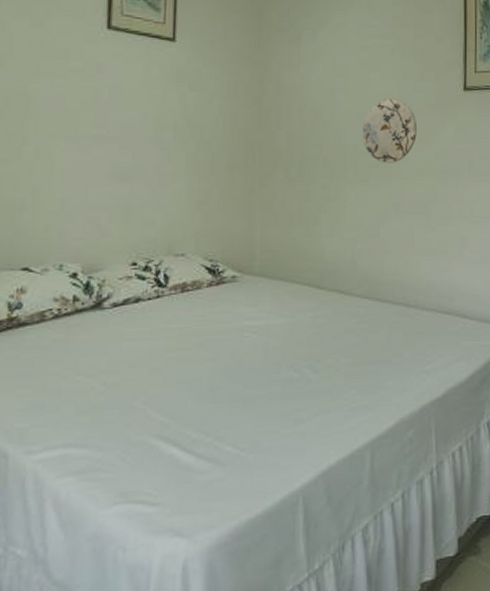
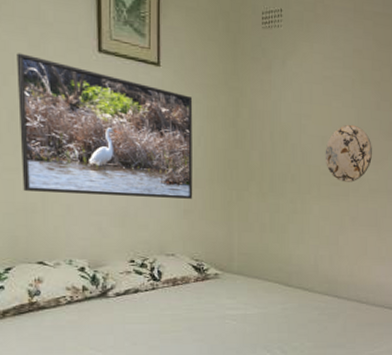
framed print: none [11,33,211,188] -> present [17,53,193,199]

